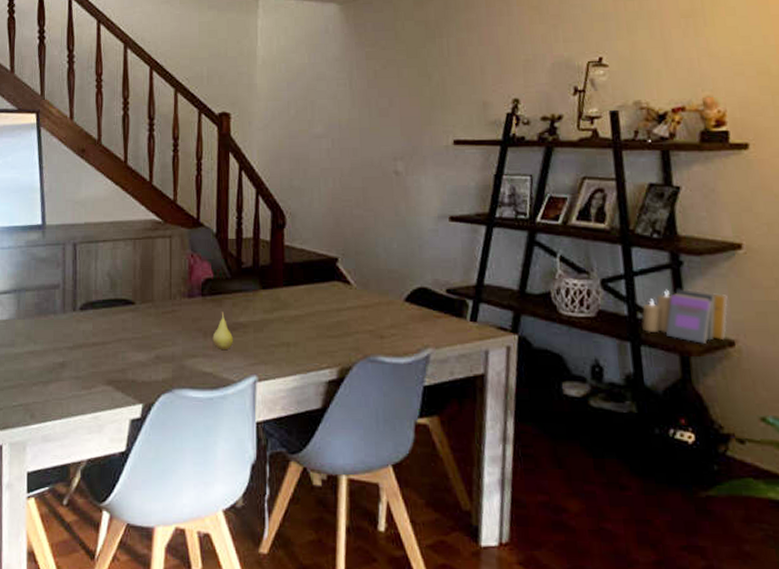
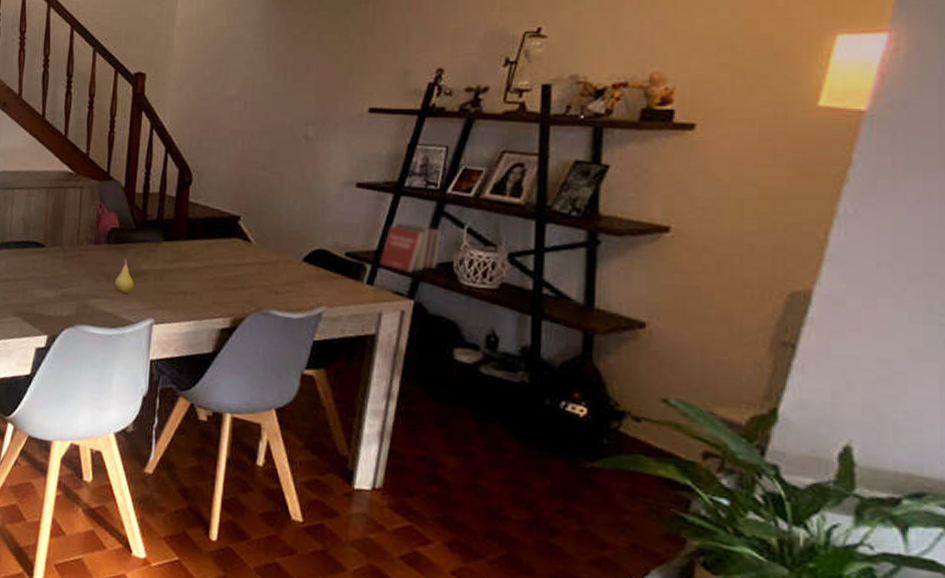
books: none [480,255,537,307] -> present [379,222,443,274]
candle: present [640,289,673,334] -> none [545,267,584,310]
books: present [666,288,728,344] -> none [572,266,645,323]

